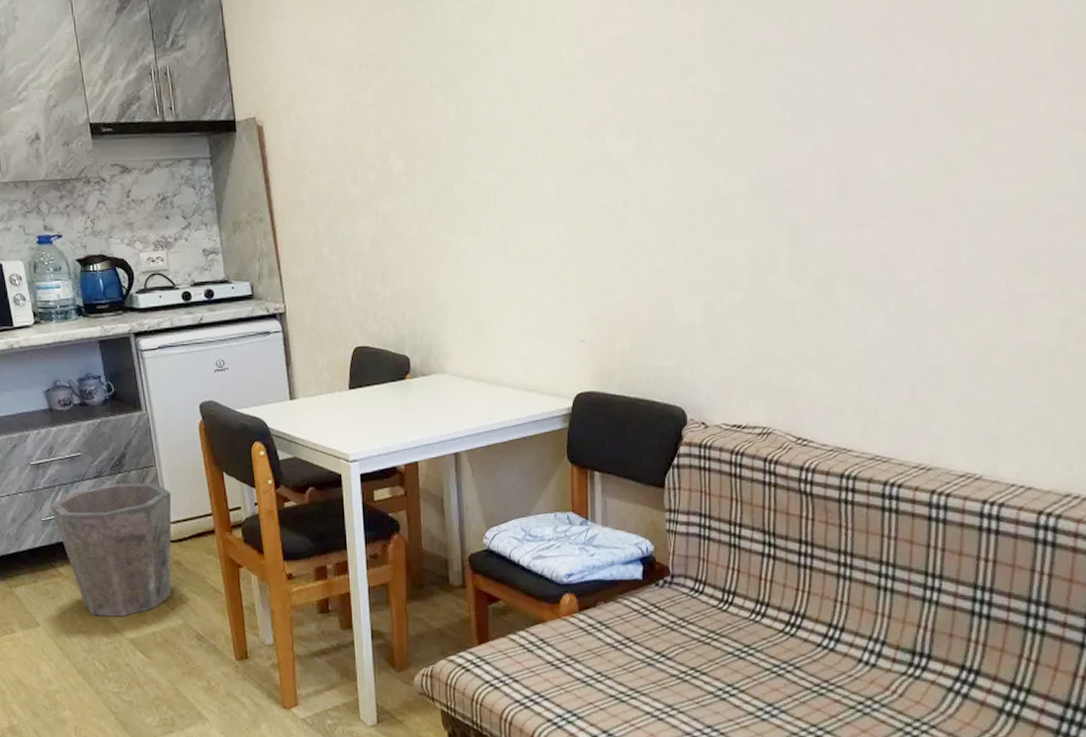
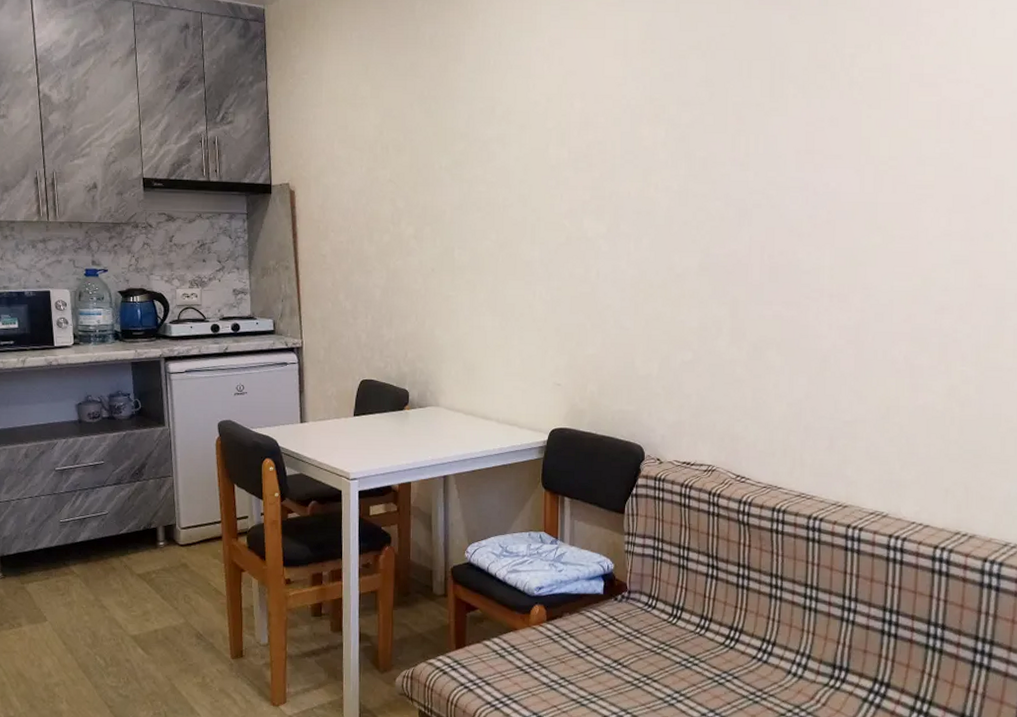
waste bin: present [50,483,172,616] -> none [70,491,184,614]

